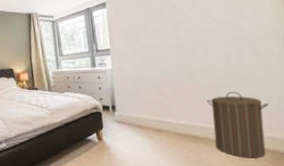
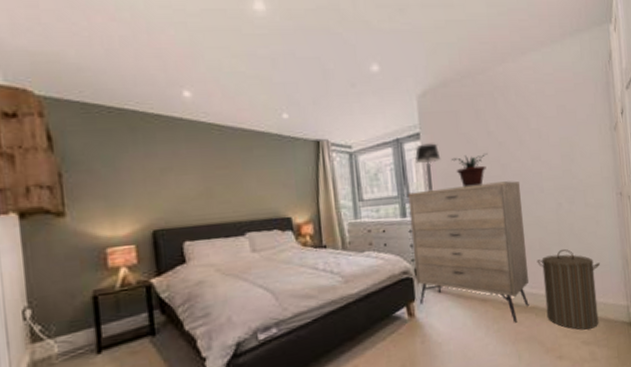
dresser: none [96,36,200,150] -> present [407,181,530,323]
table lamp: none [101,9,123,48] -> present [414,143,441,192]
potted plant: none [131,15,163,43] -> present [451,153,488,188]

